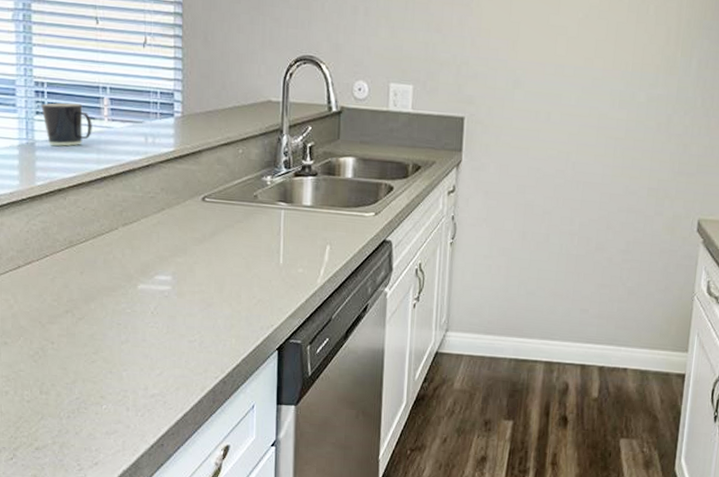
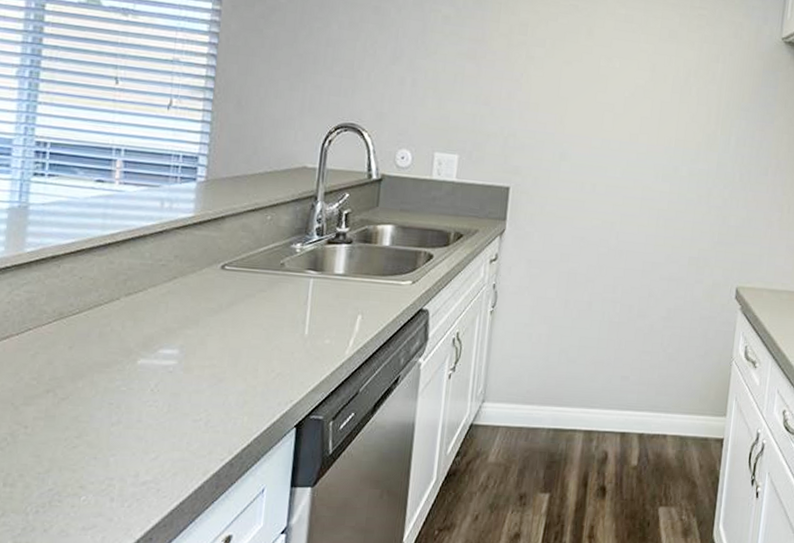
mug: present [41,102,92,146] -> none [40,164,101,210]

